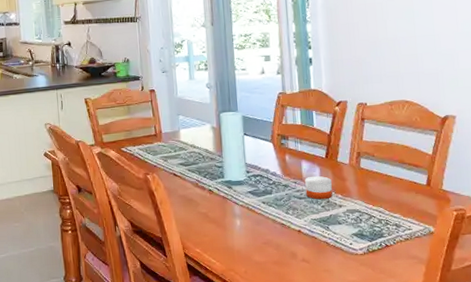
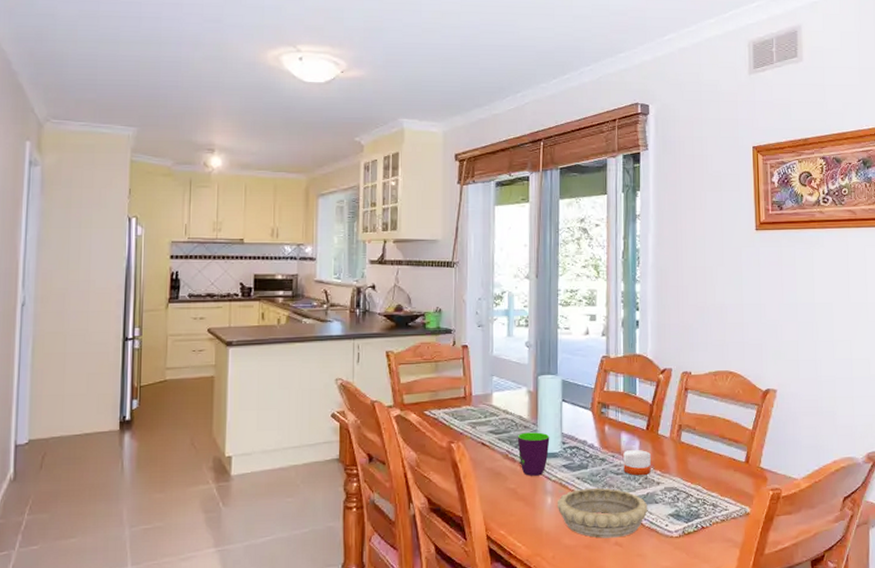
mug: none [205,163,235,202] -> present [517,432,550,476]
decorative bowl: none [245,210,332,256] -> present [557,487,648,539]

